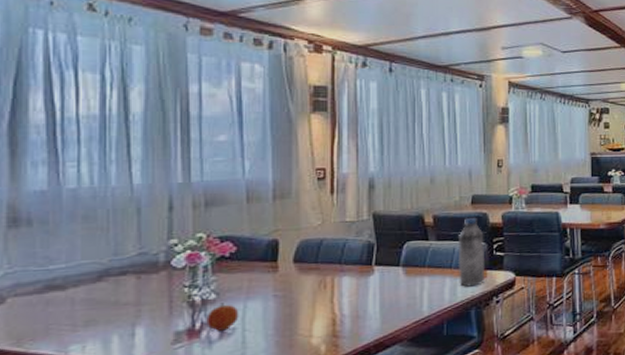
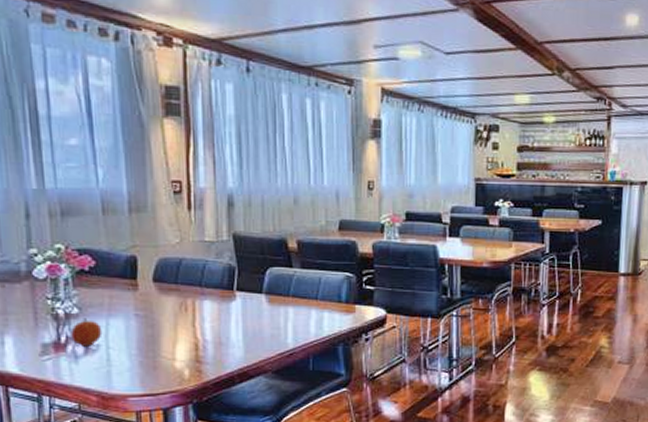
water bottle: present [457,217,485,287] -> none [324,244,354,321]

